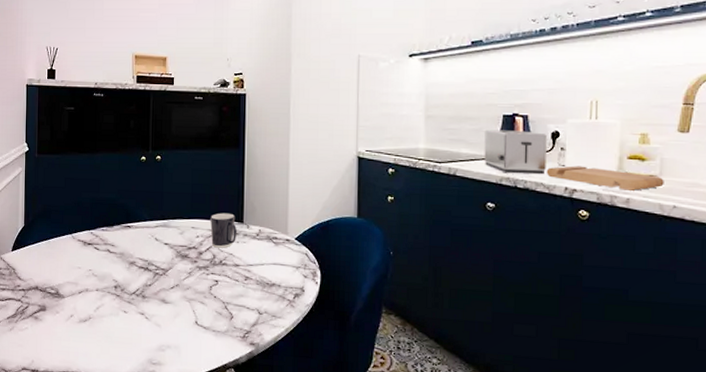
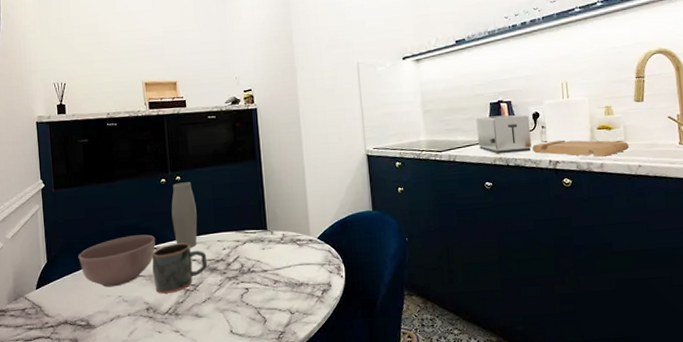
bowl: none [54,210,131,260] -> present [78,234,156,288]
mug: none [124,224,180,274] -> present [152,243,208,294]
vase: none [148,162,174,231] -> present [171,182,198,248]
mug: present [210,212,237,248] -> none [235,222,262,257]

